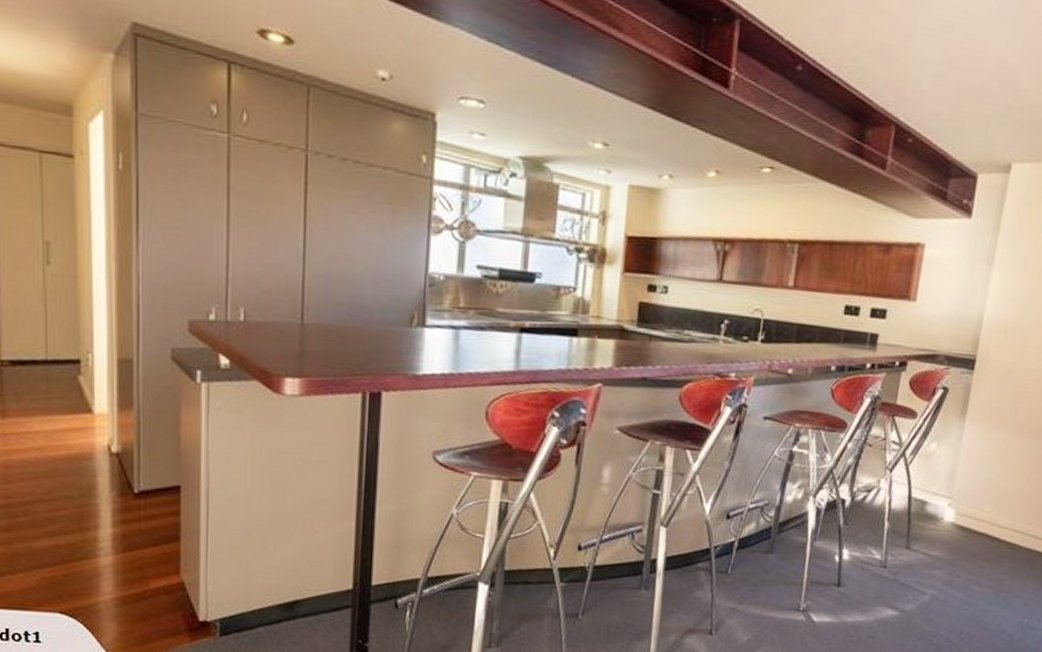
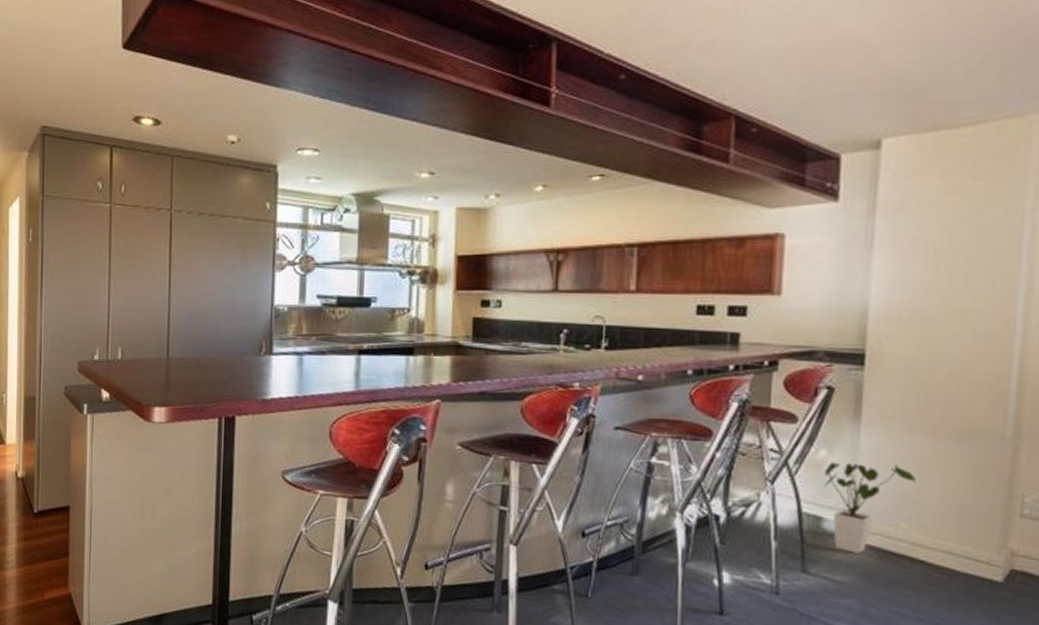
house plant: none [931,454,1001,533] -> present [824,462,917,554]

